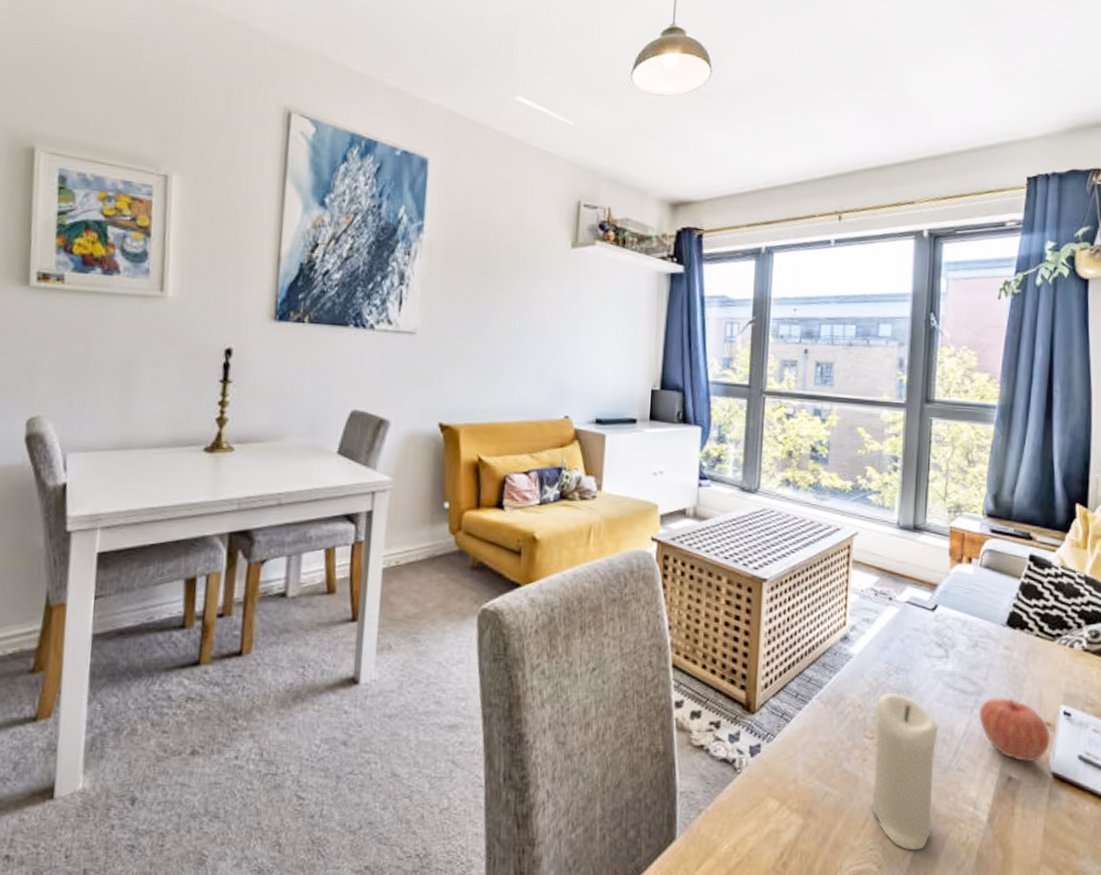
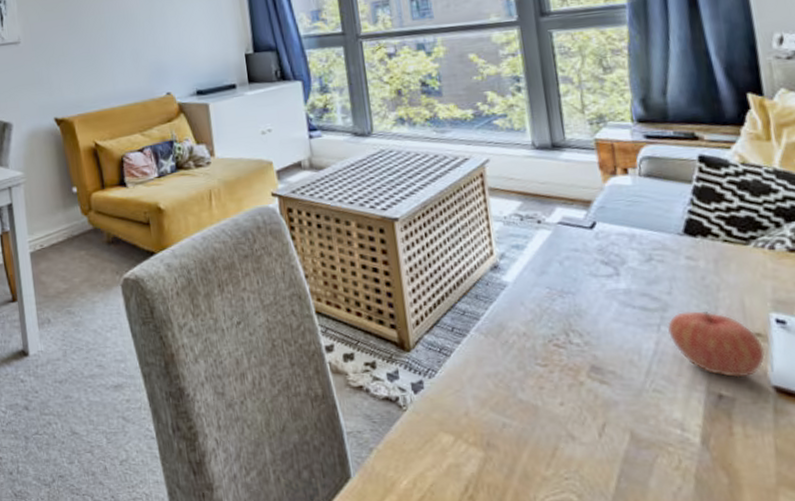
candle: present [871,692,939,850] -> none [544,317,636,477]

